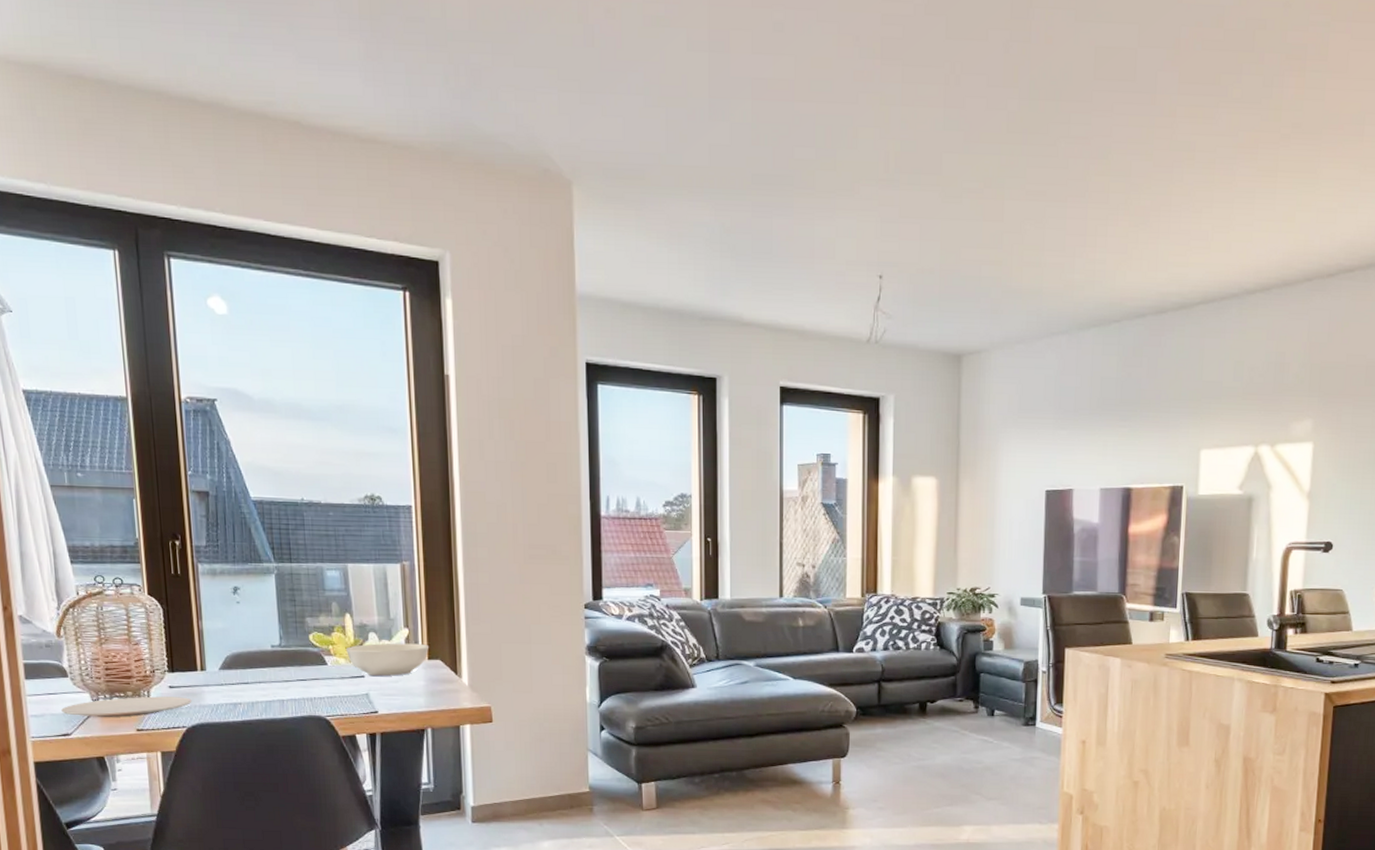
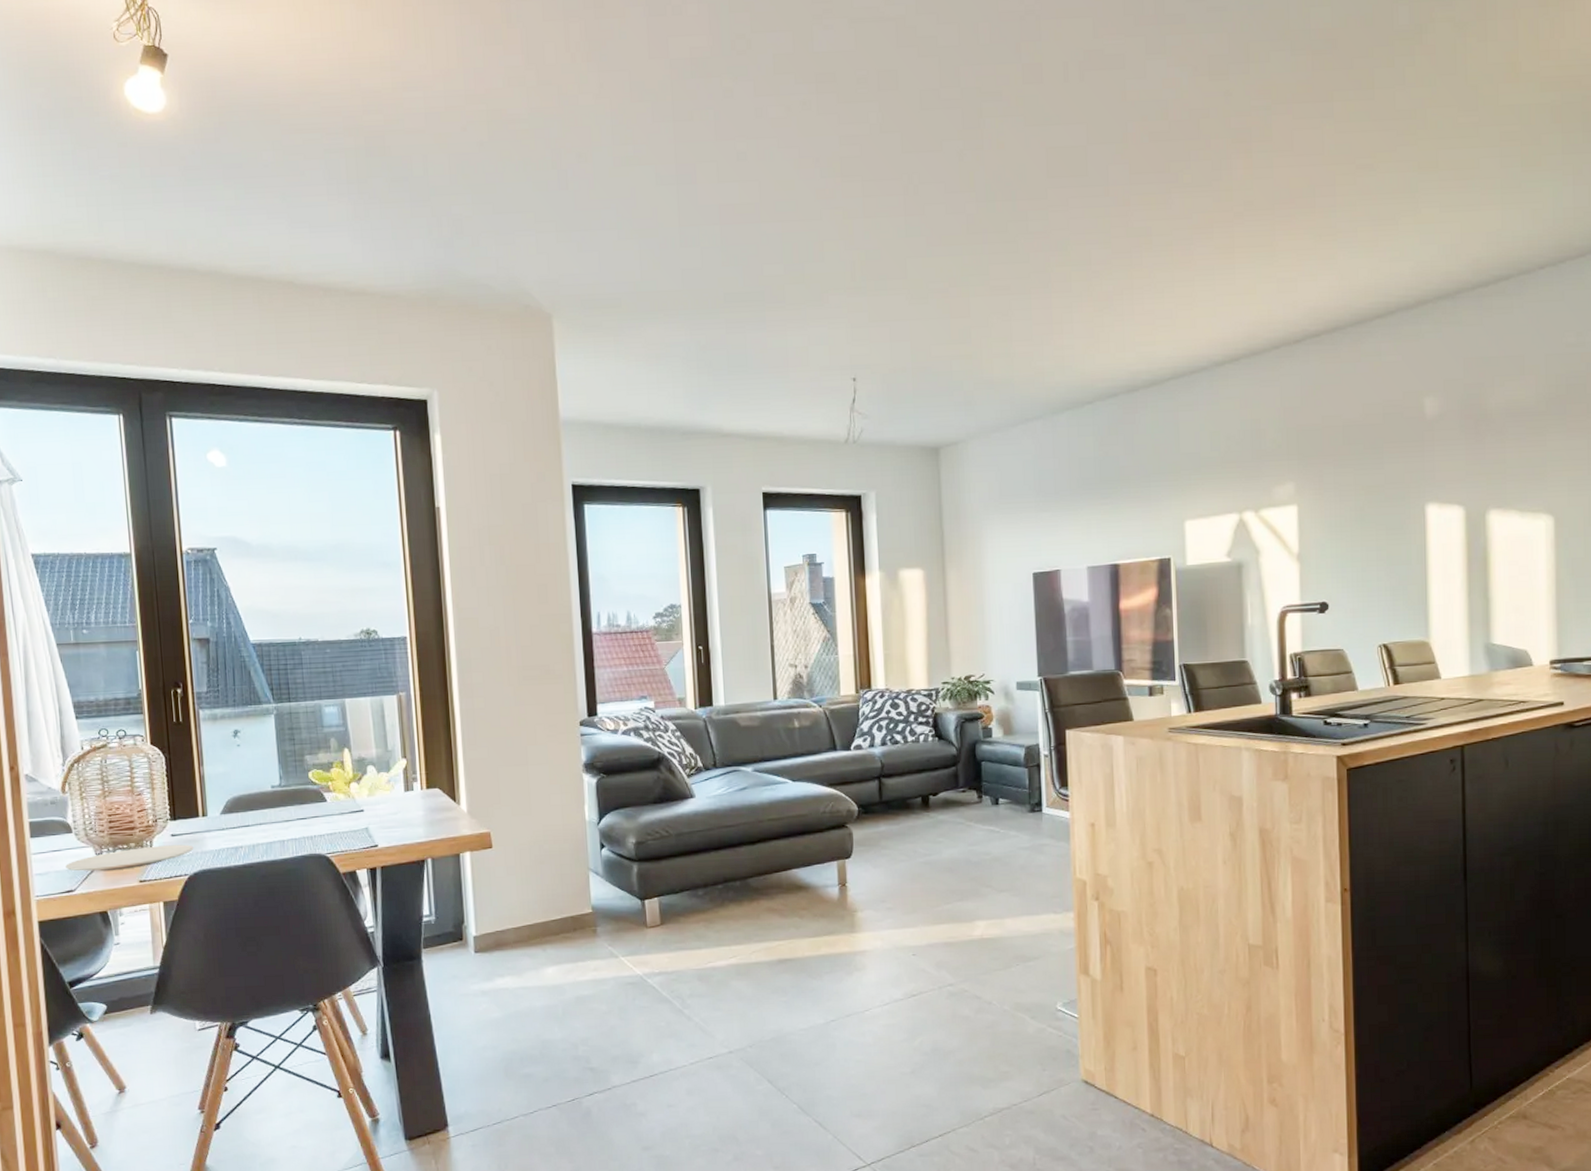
bowl: present [345,643,430,677] -> none [344,773,428,810]

